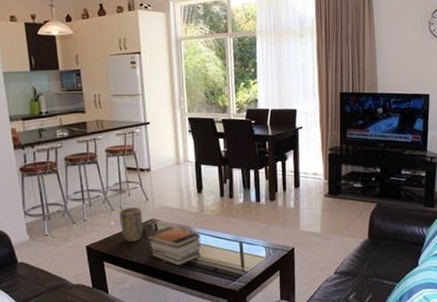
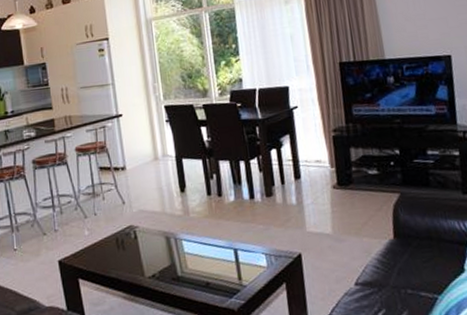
plant pot: present [119,207,144,242] -> none [93,212,121,254]
book stack: present [146,226,202,266] -> none [125,233,190,281]

